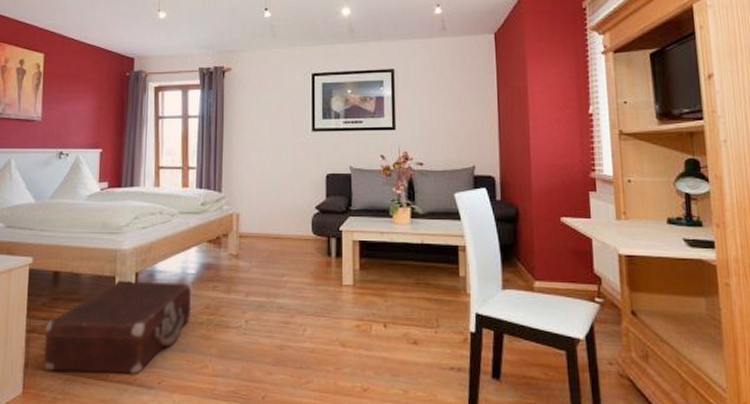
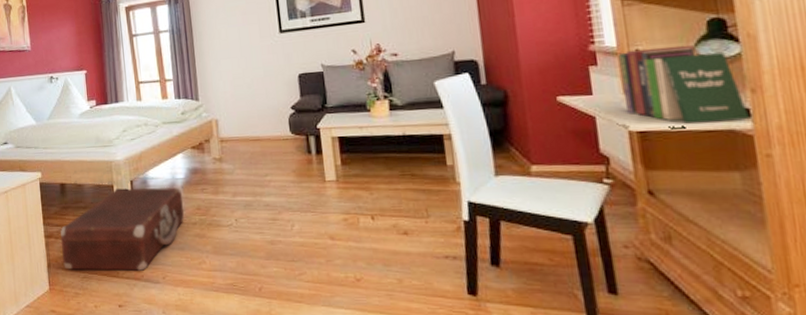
books: none [613,180,715,251] -> present [618,45,751,124]

